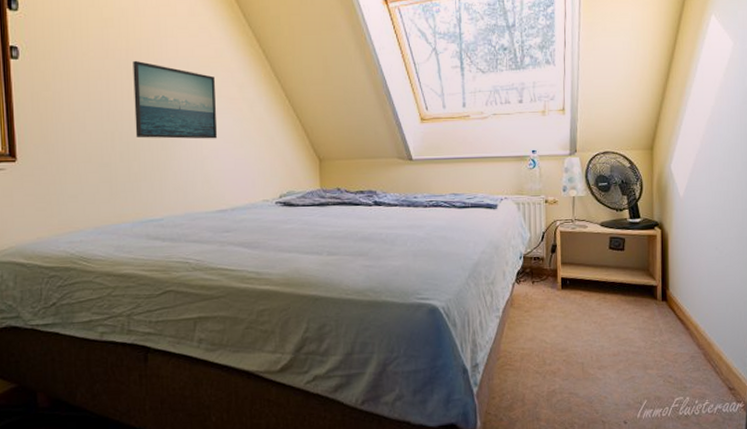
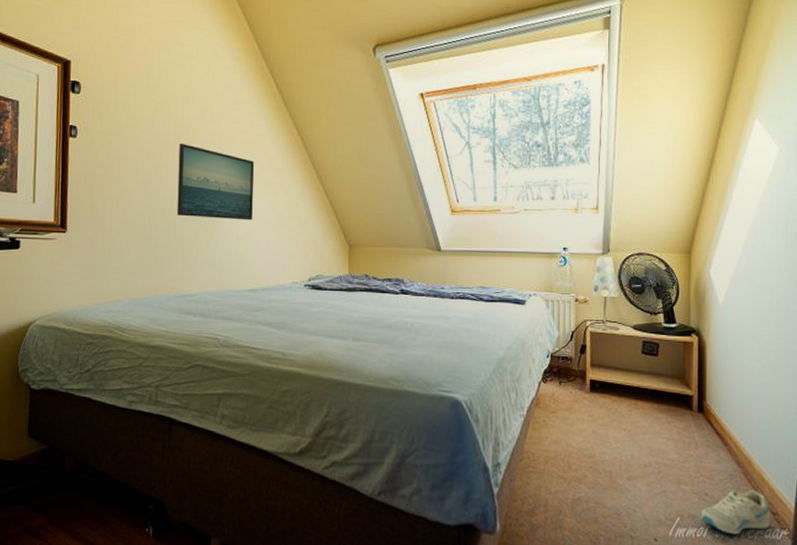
sneaker: none [665,368,728,411] -> present [700,489,770,535]

